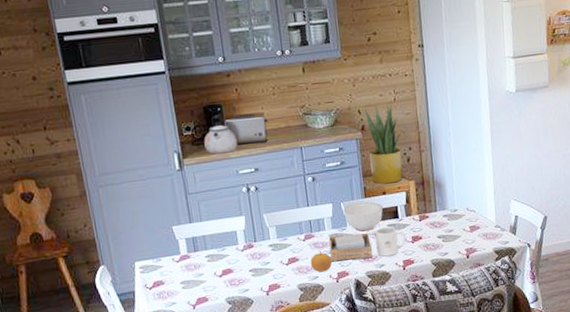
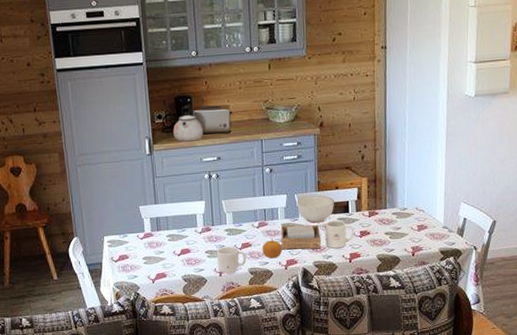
mug: none [261,262,295,293] -> present [216,246,246,274]
planter: present [364,104,404,185] -> none [324,103,360,180]

